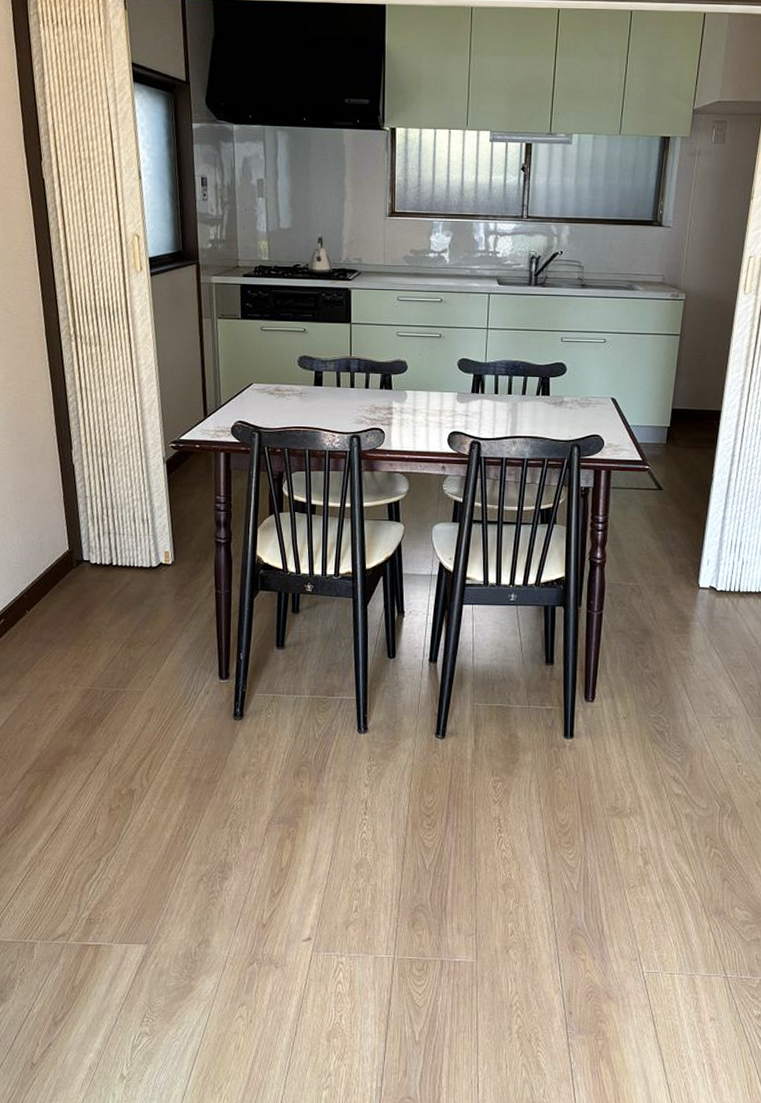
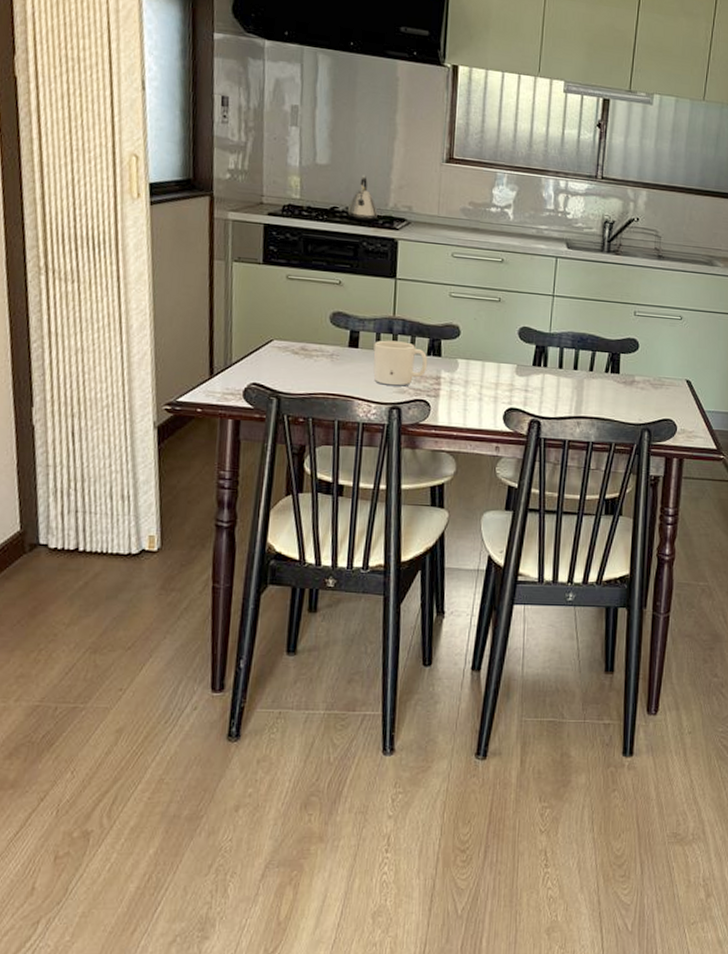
mug: none [335,378,381,417] -> present [373,340,428,386]

